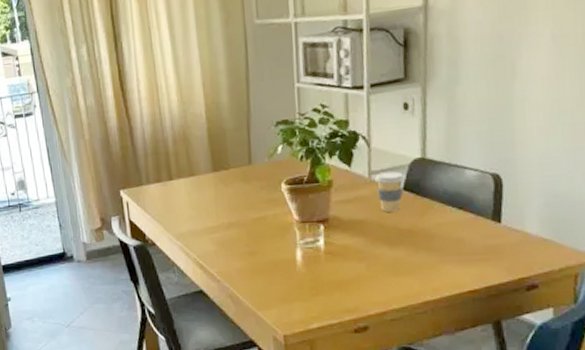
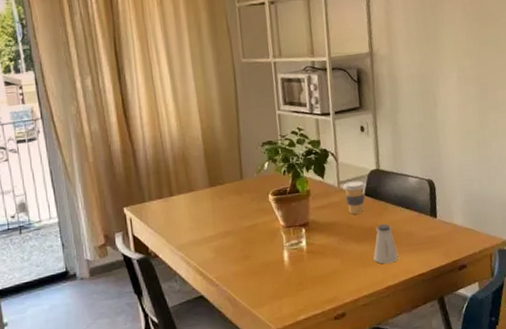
saltshaker: none [409,226,443,275] -> present [373,223,399,264]

